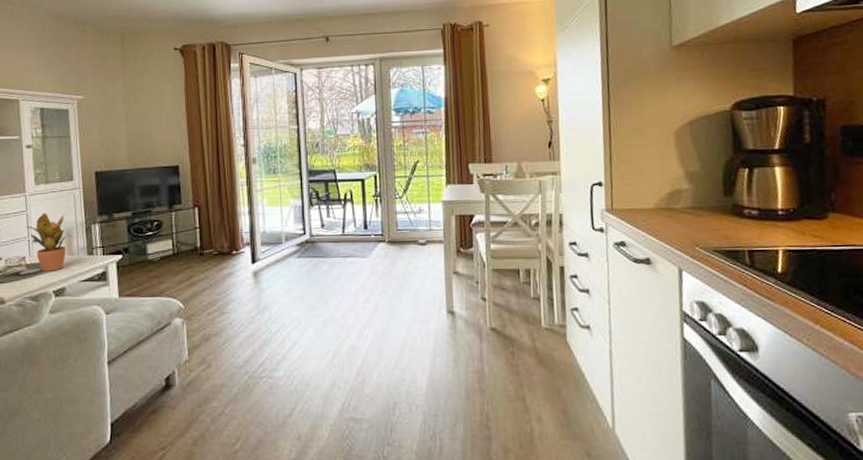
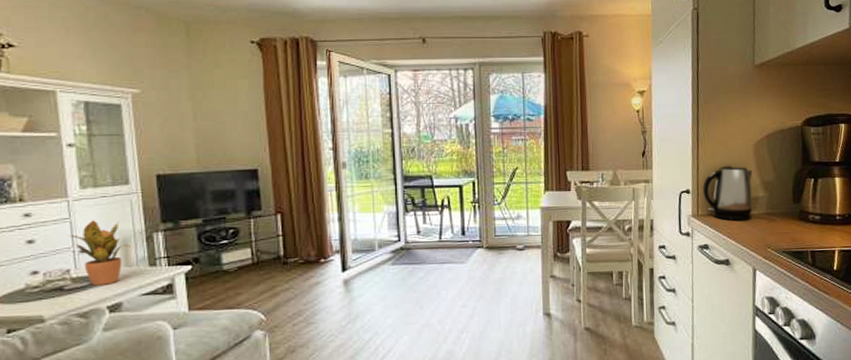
kettle: none [617,154,676,216] -> present [703,165,753,221]

